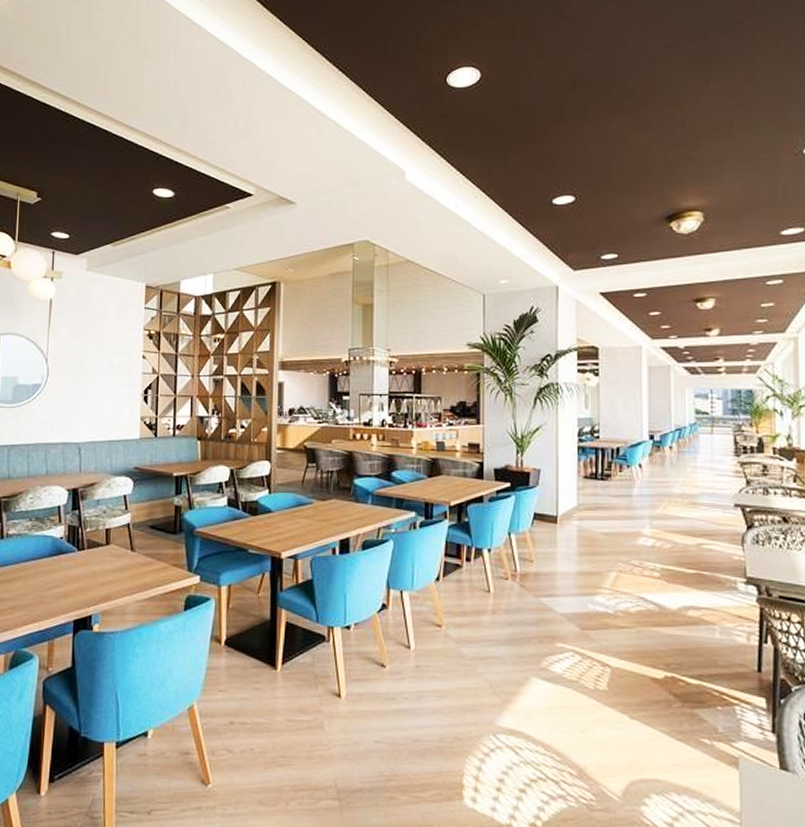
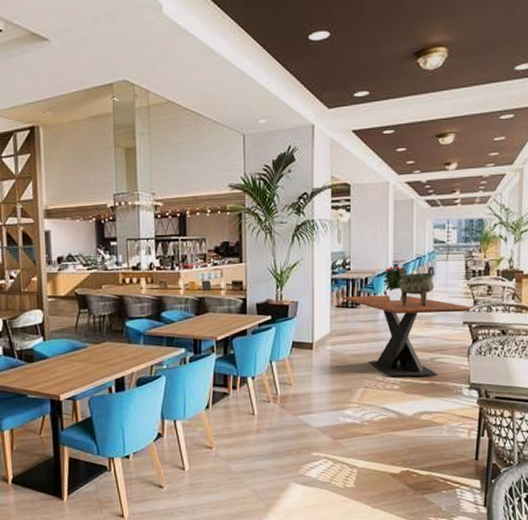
dining table: none [591,466,746,566] -> present [343,295,473,377]
potted flower: none [635,436,665,475] -> present [381,265,407,301]
vessel: none [656,437,698,483] -> present [399,266,435,306]

